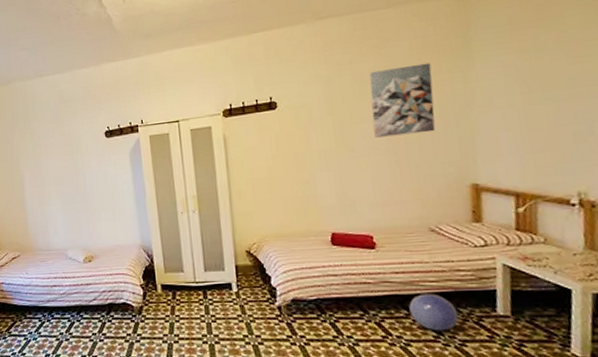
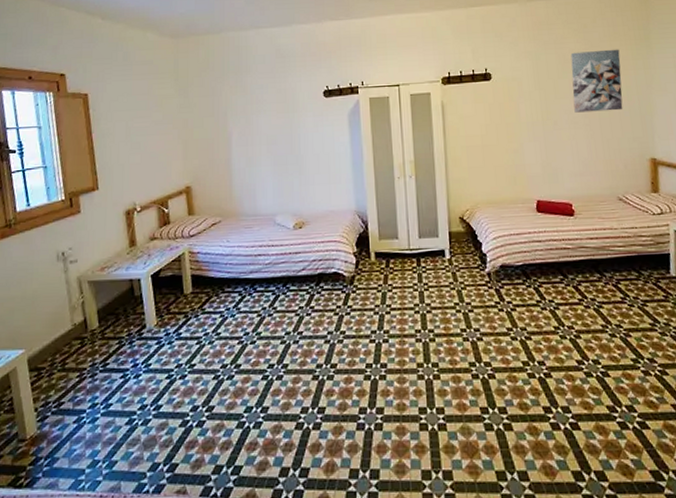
ball: present [409,293,459,331] -> none [601,257,641,293]

